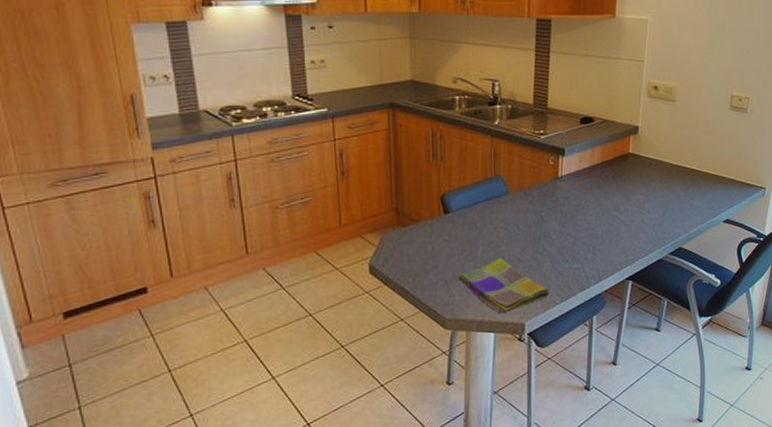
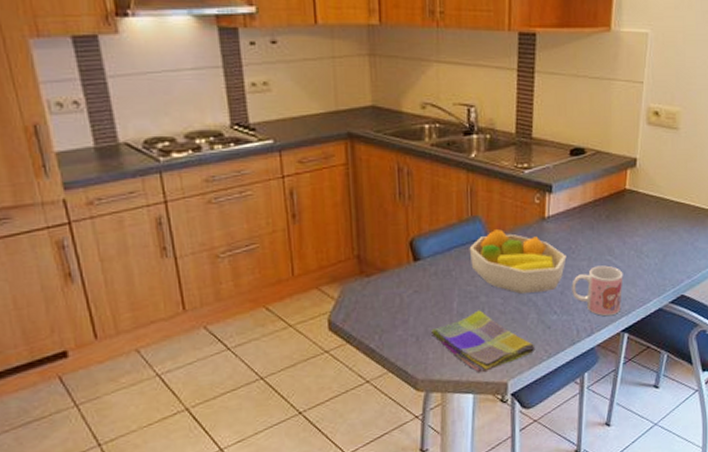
fruit bowl: none [492,187,577,244] -> present [469,229,567,294]
mug: none [582,220,628,266] -> present [572,265,623,317]

